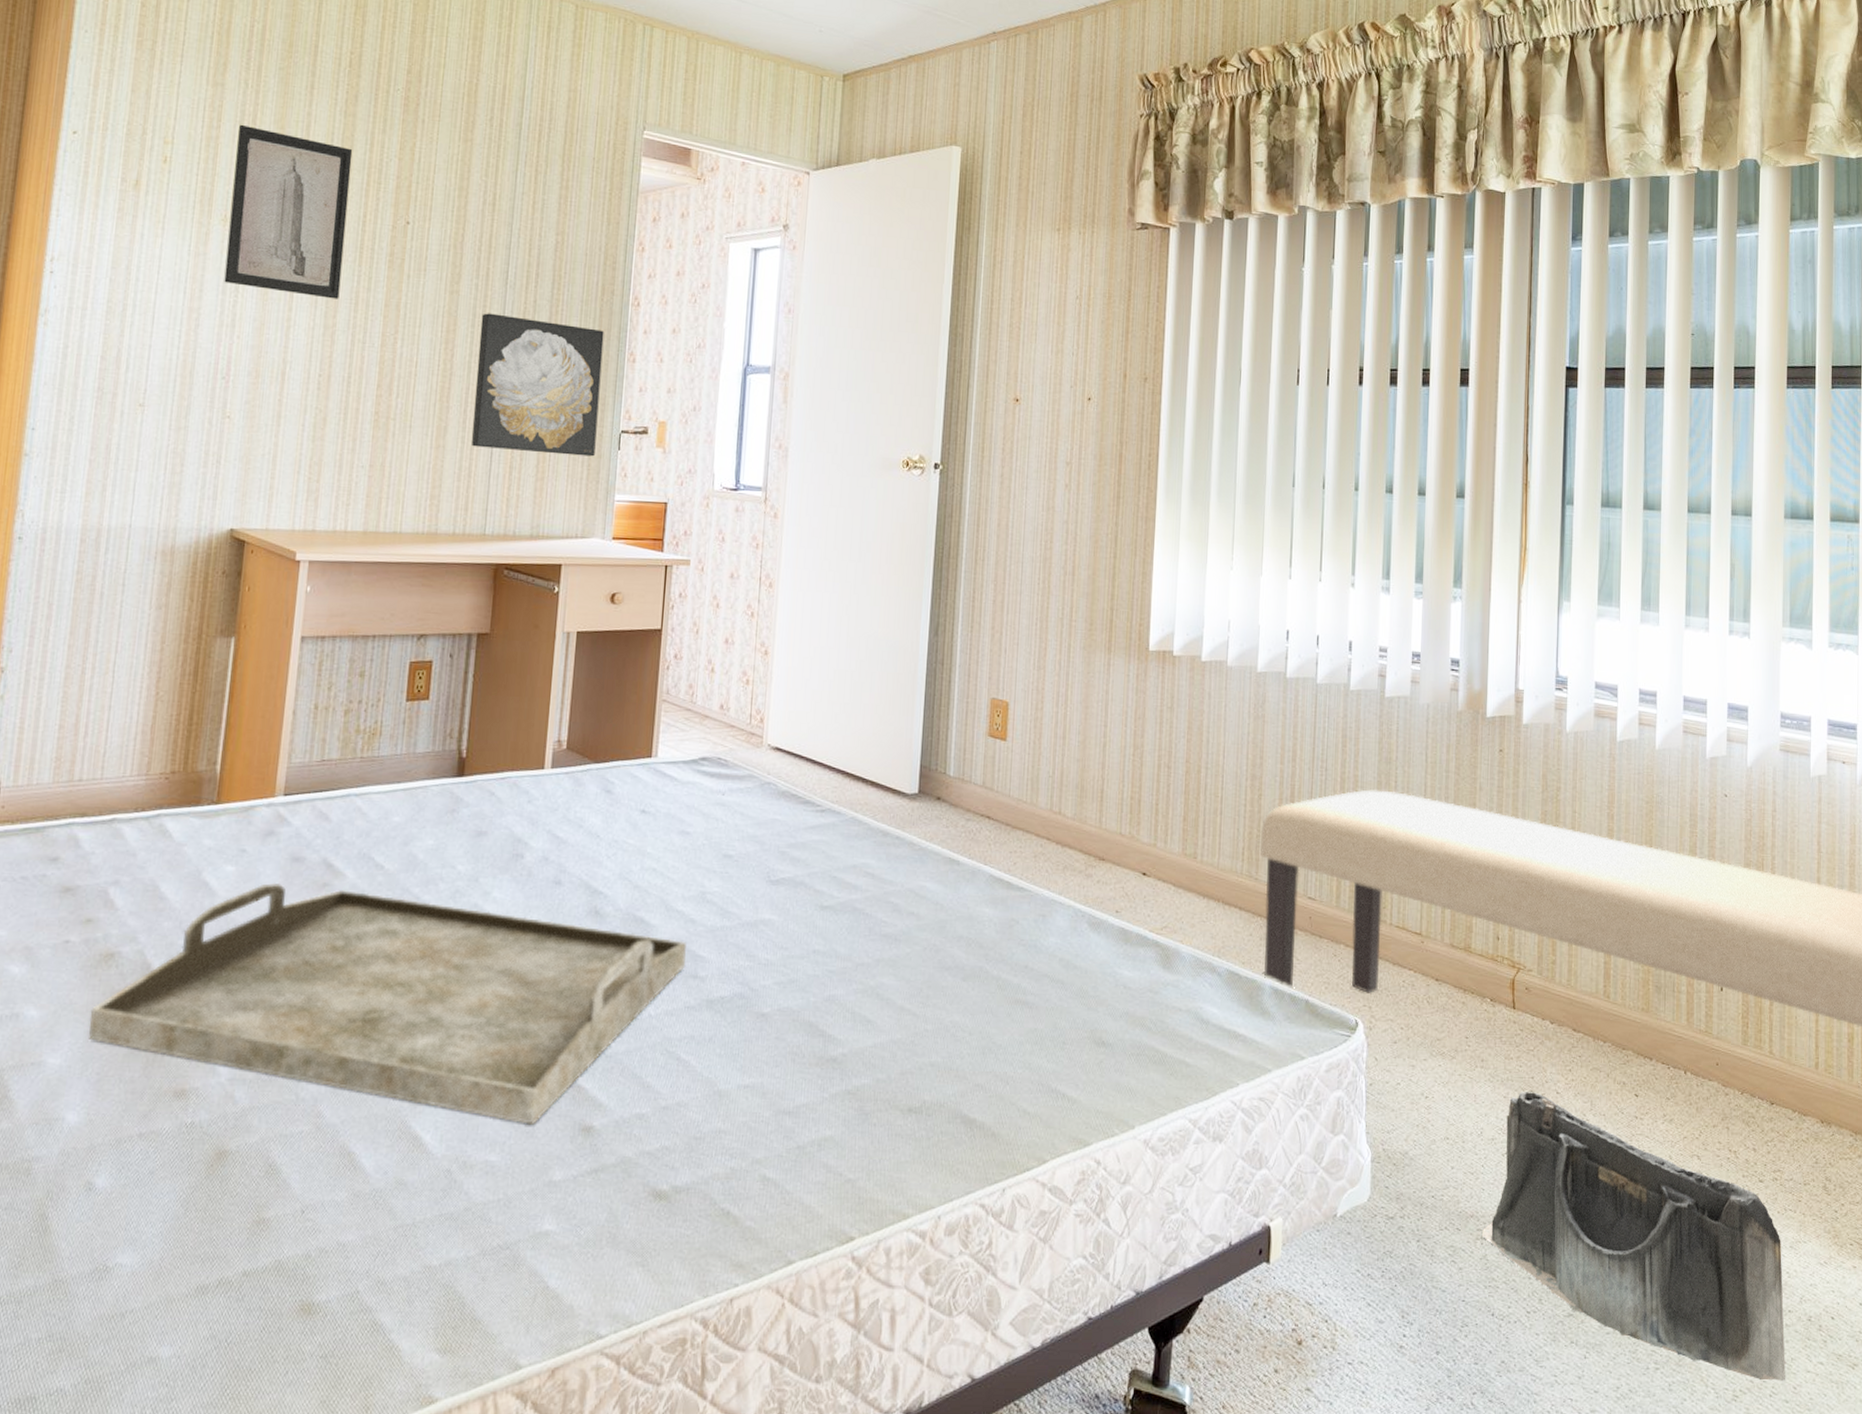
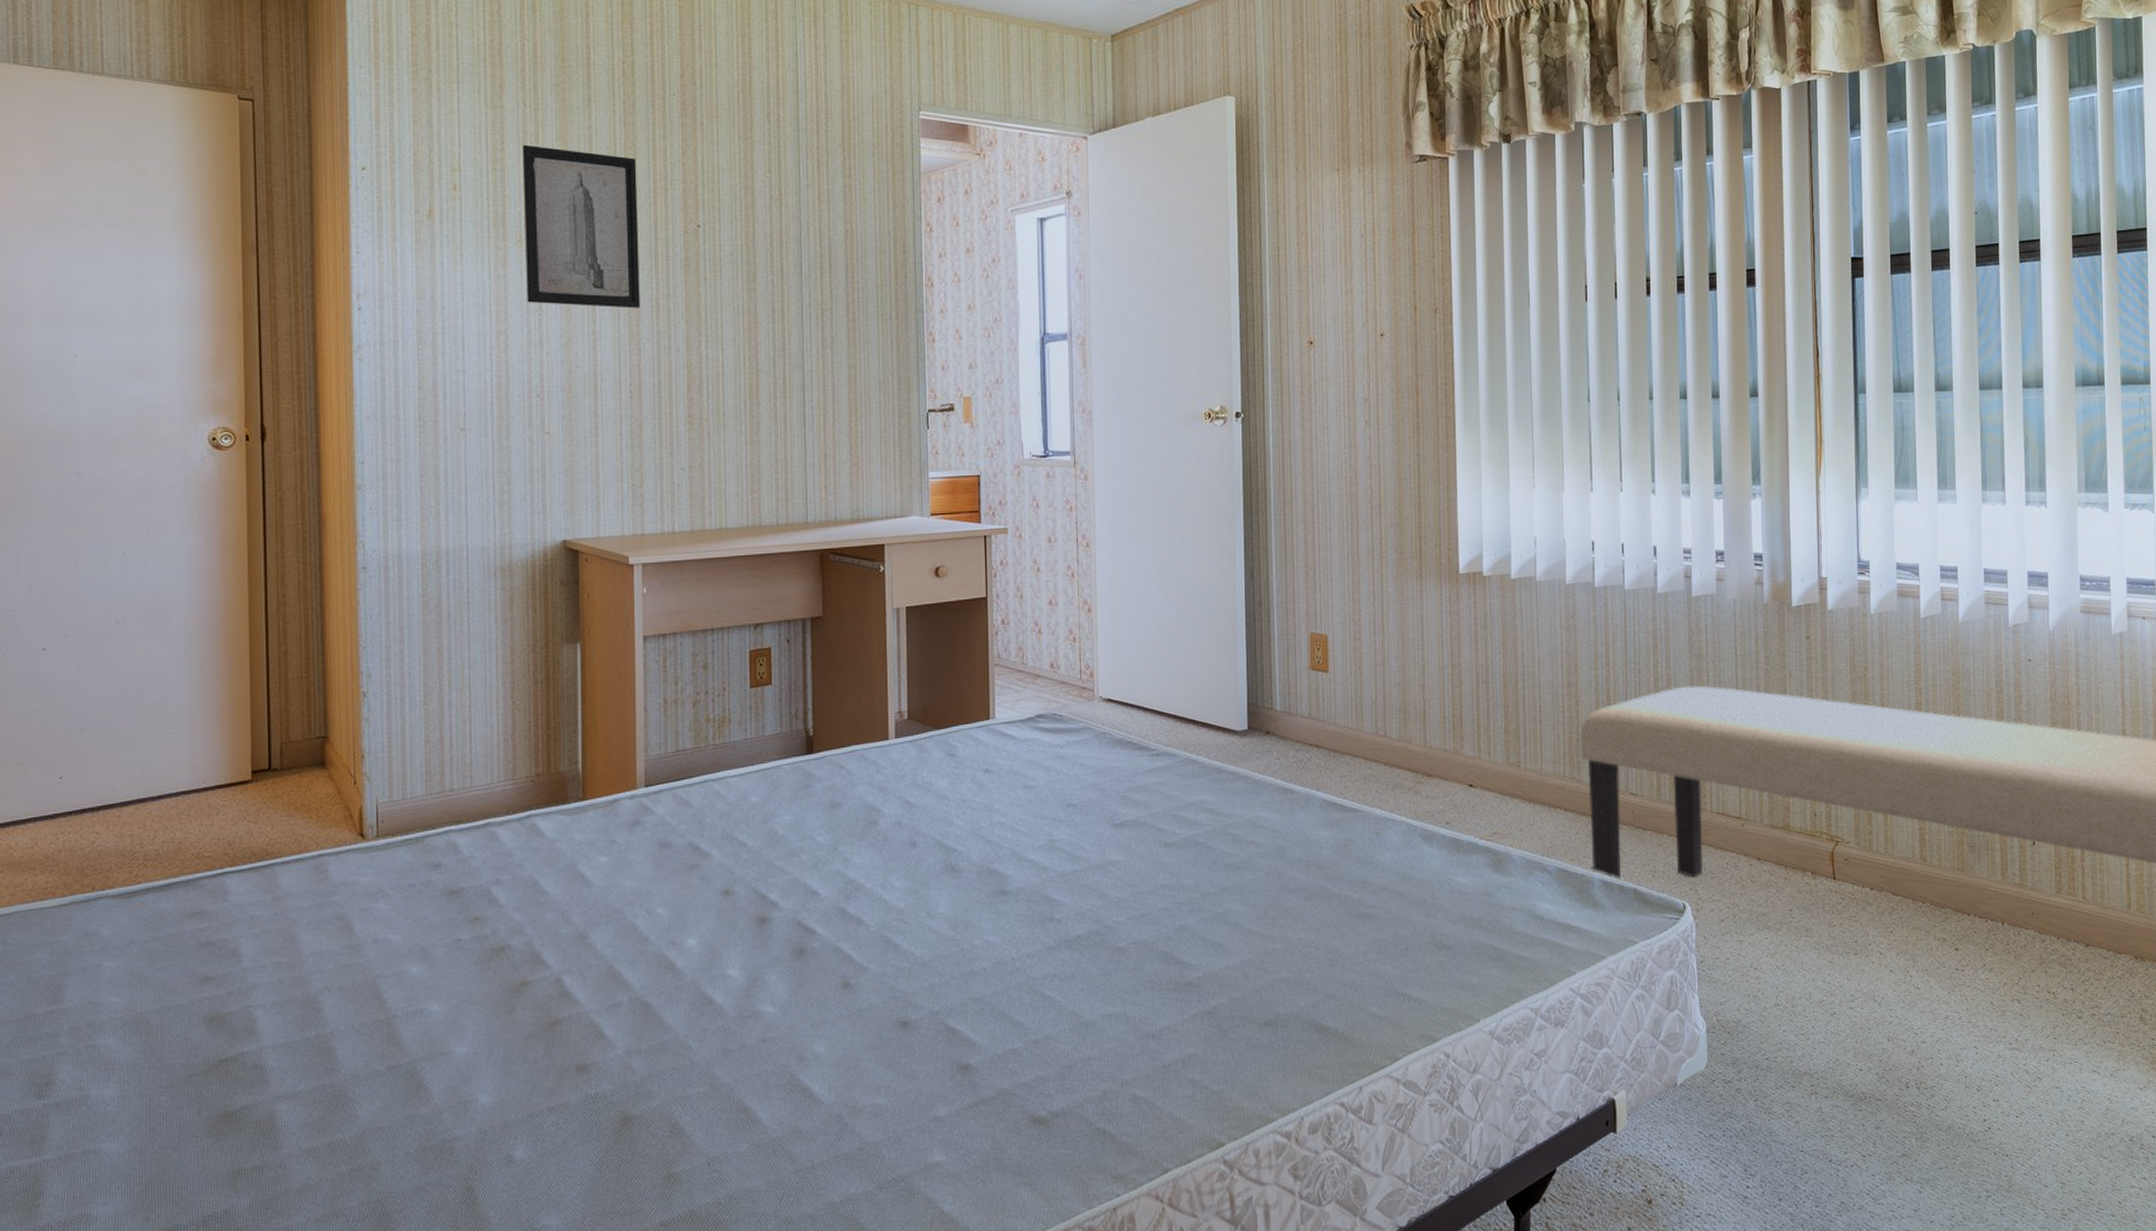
serving tray: present [89,882,686,1125] -> none [489,868,1041,1068]
wall art: present [472,313,604,457] -> none [780,307,905,439]
saddlebag: present [1481,1092,1787,1381] -> none [1815,955,2111,1199]

